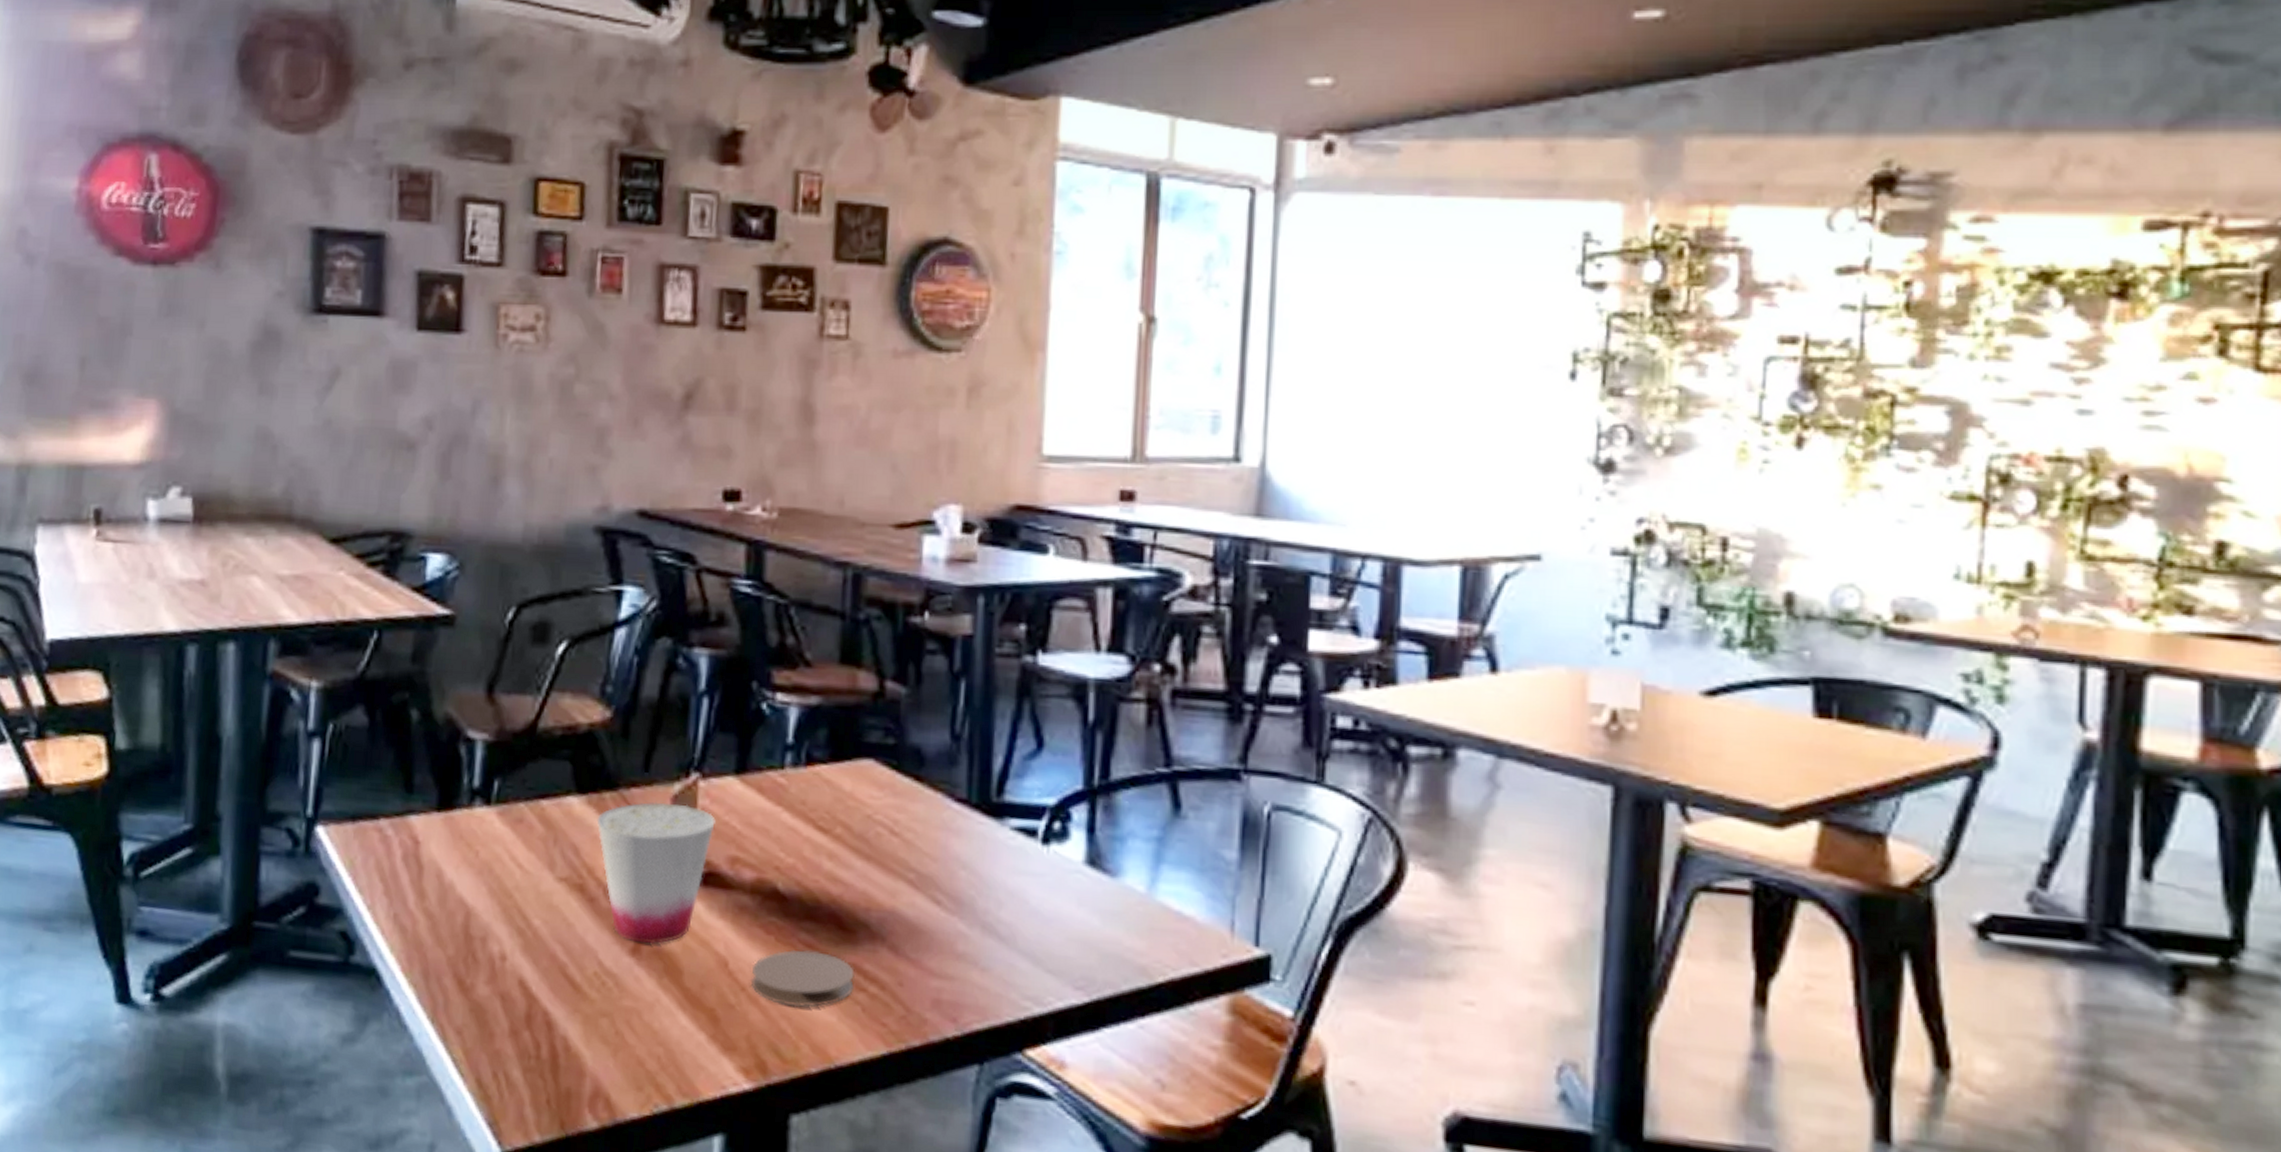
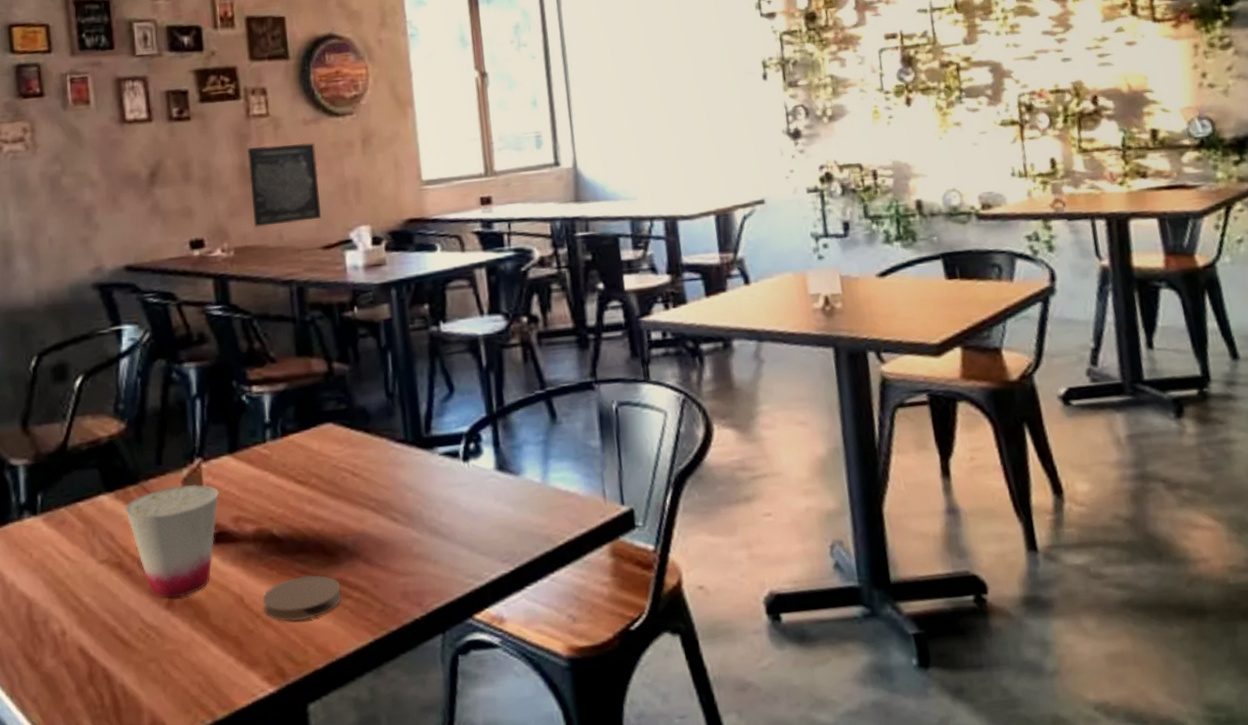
wall art: none [809,378,904,487] -> present [246,143,321,227]

